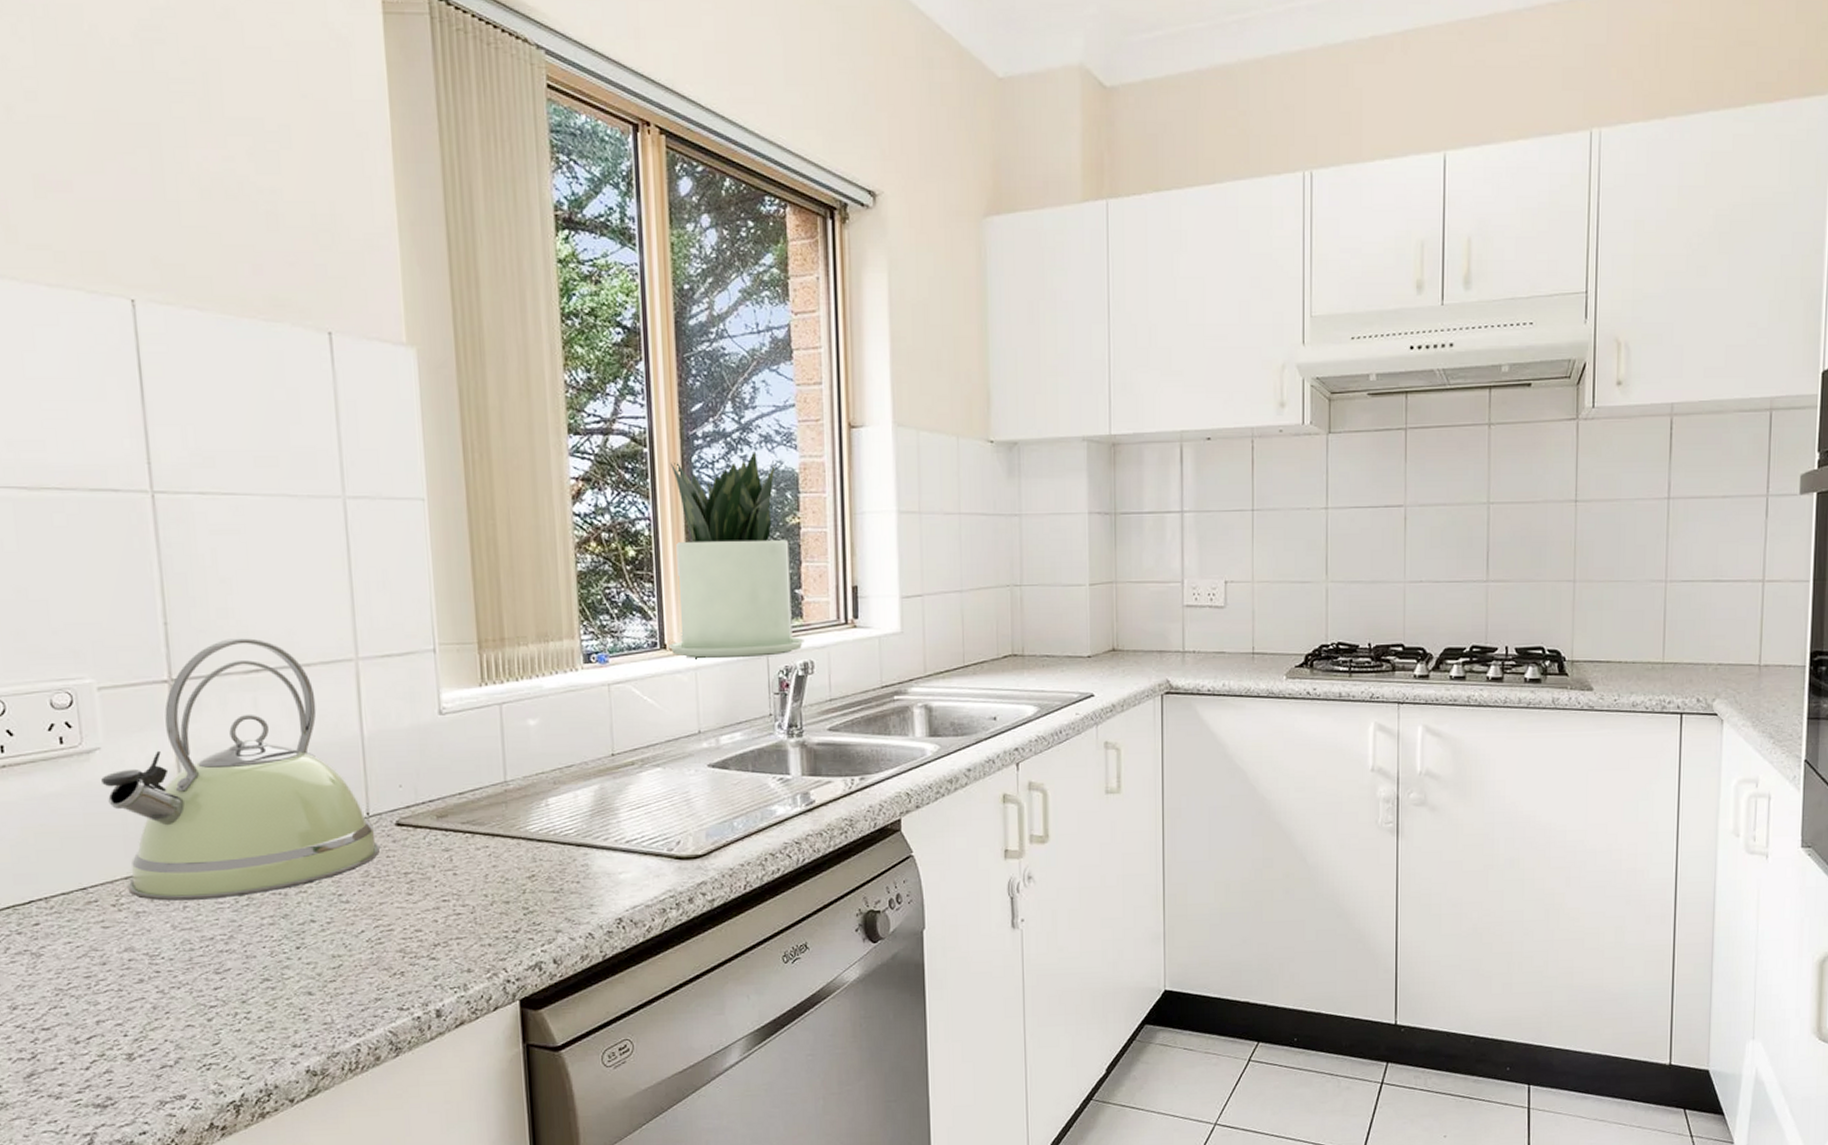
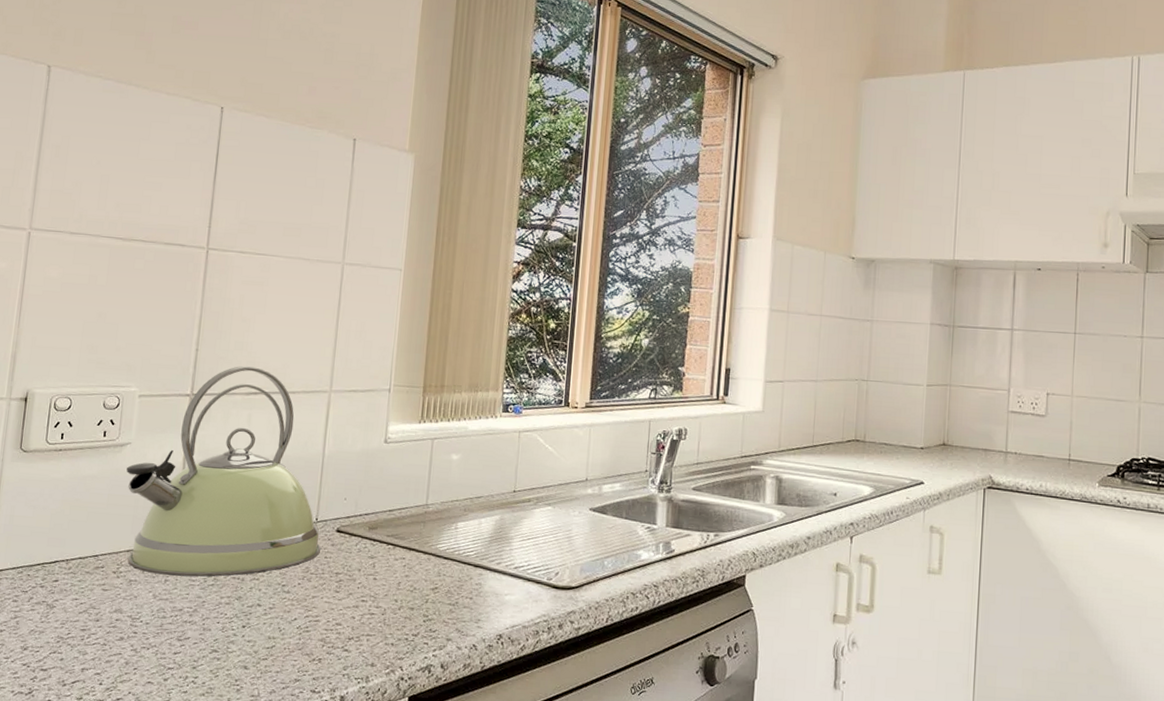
planter: present [668,452,805,659] -> none [571,252,682,421]

